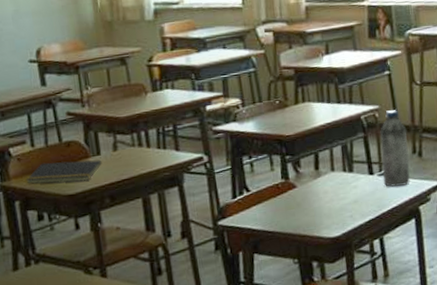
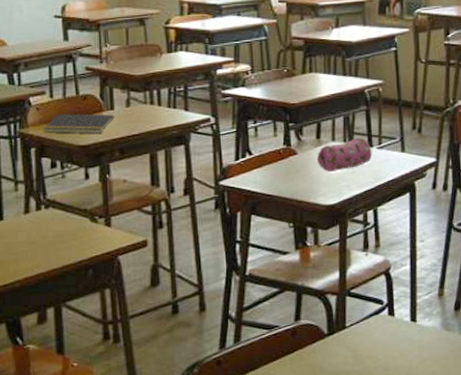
pencil case: none [316,166,374,204] -> present [316,138,372,173]
water bottle: present [380,110,411,187] -> none [381,86,409,160]

